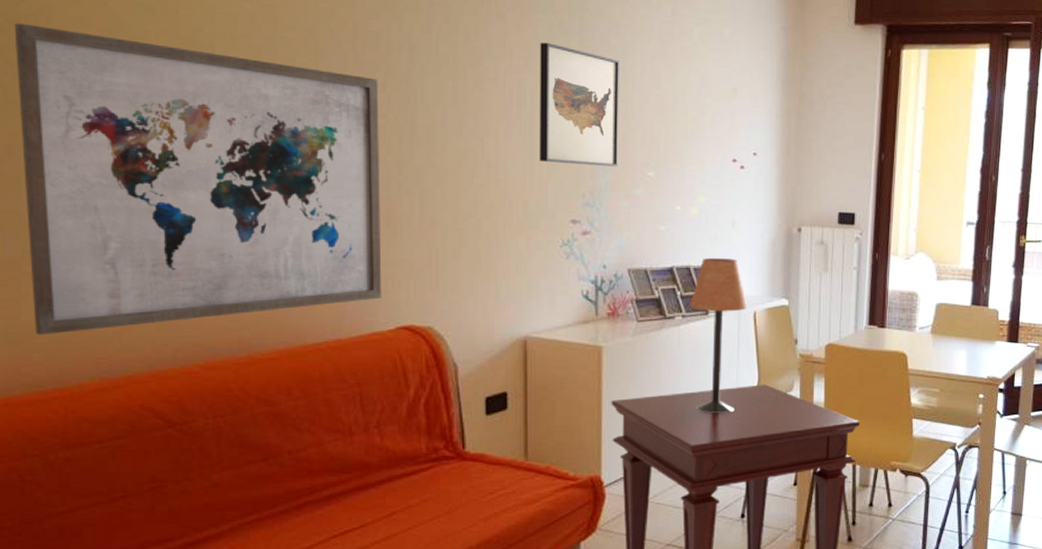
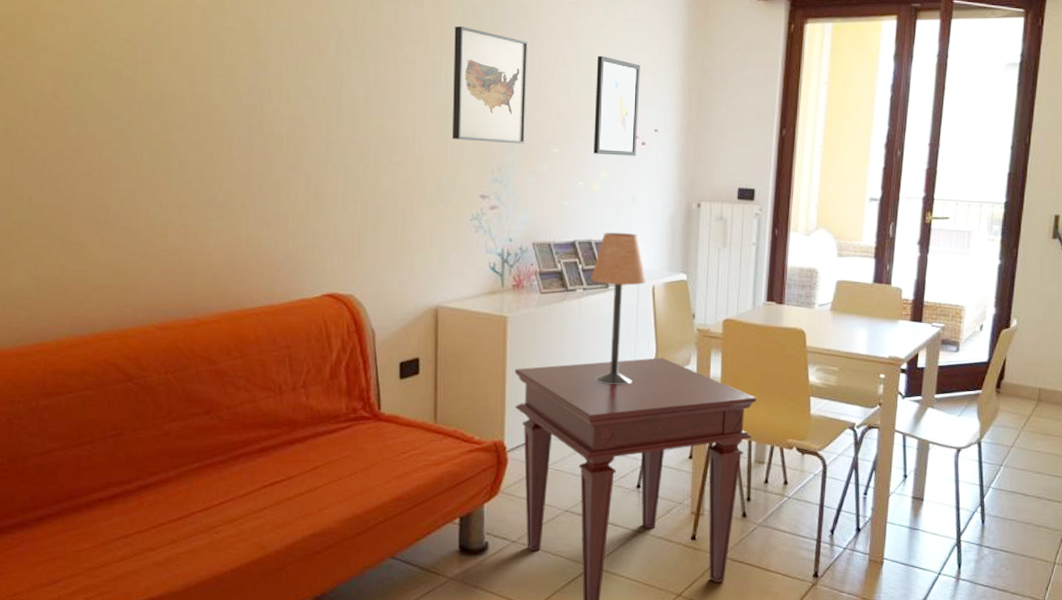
wall art: present [14,22,382,336] -> none [10,20,310,296]
wall art: none [691,76,738,180] -> present [593,55,640,156]

